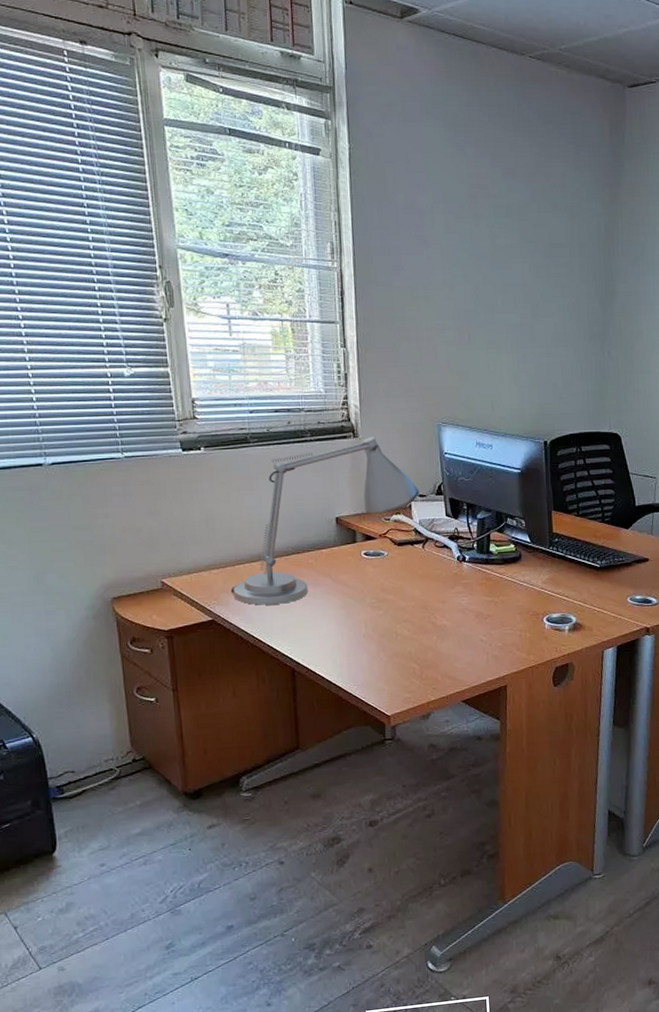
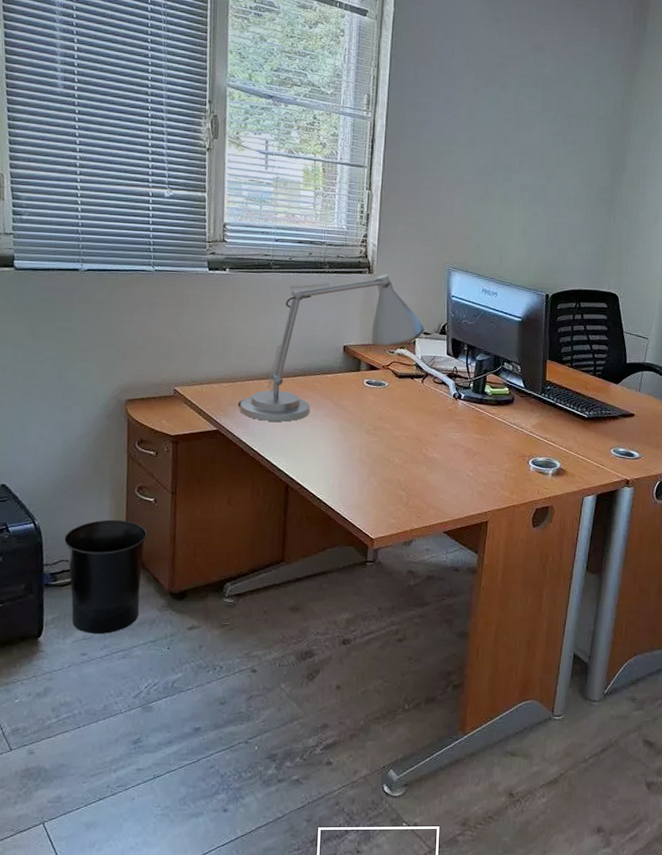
waste bin: none [66,723,154,843] -> present [64,519,148,634]

